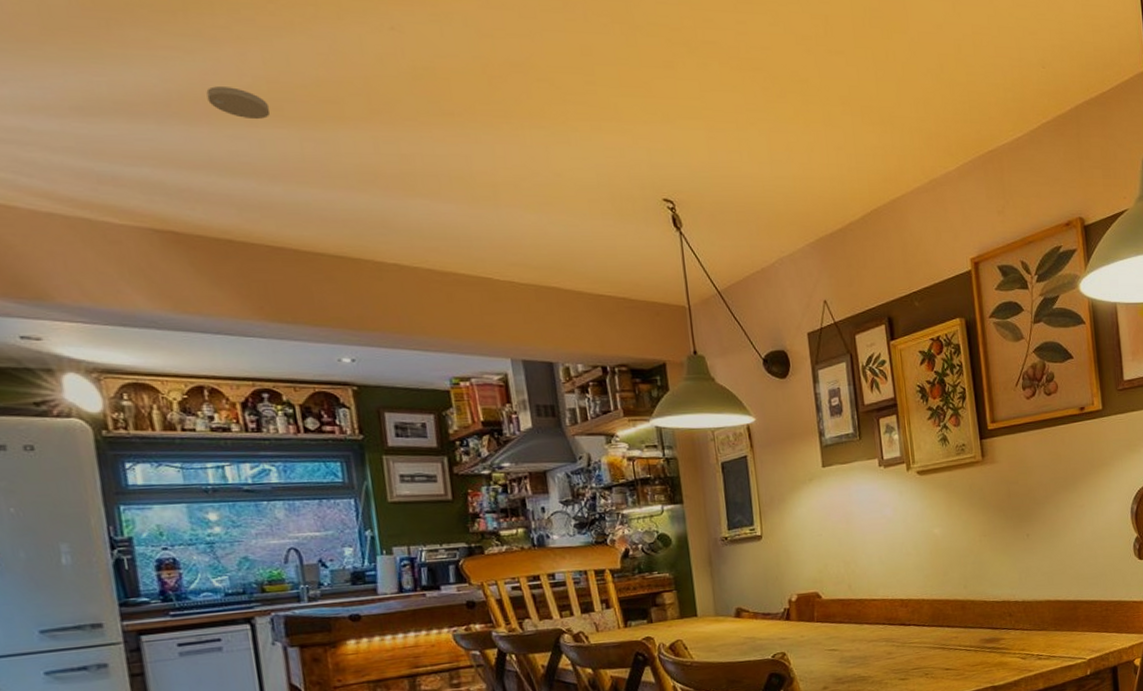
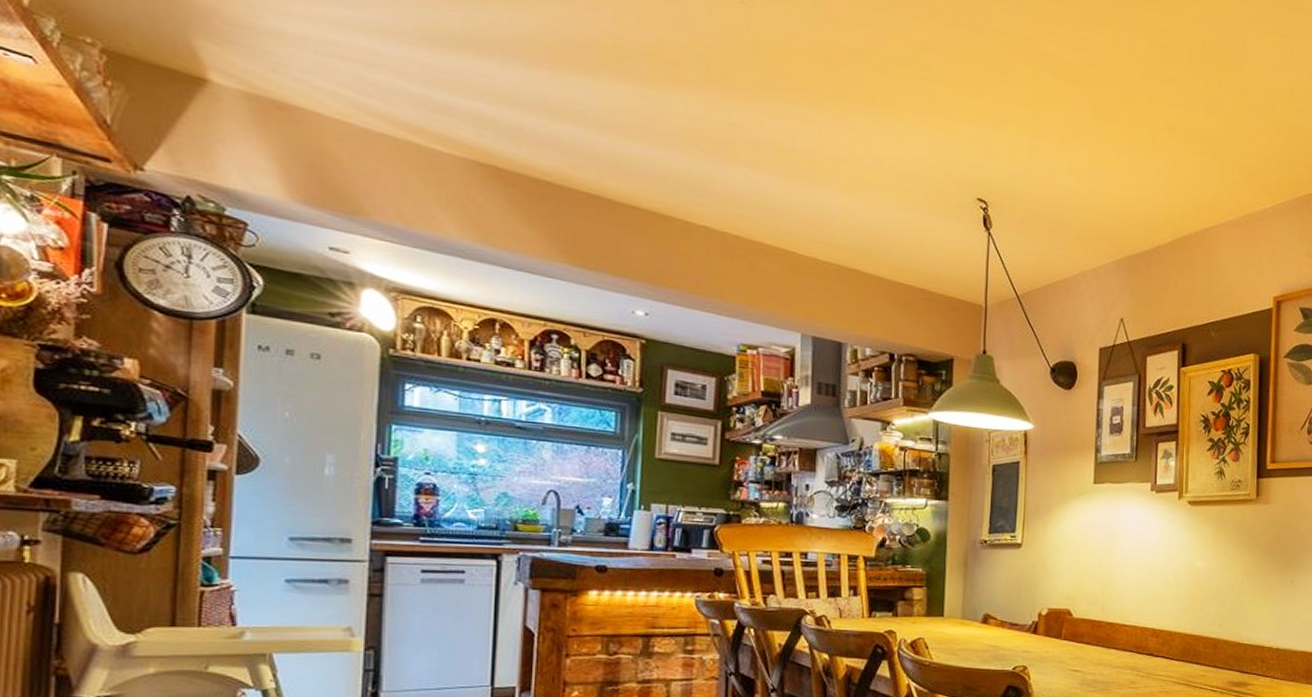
smoke detector: present [206,86,271,120] -> none [553,34,611,72]

